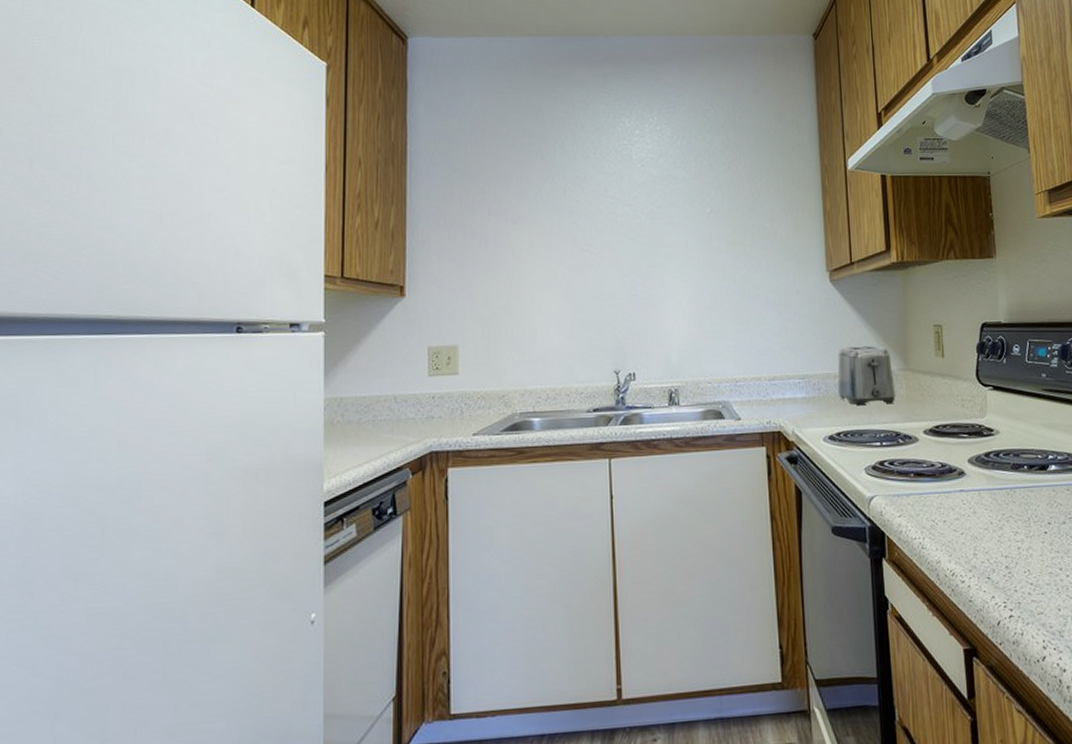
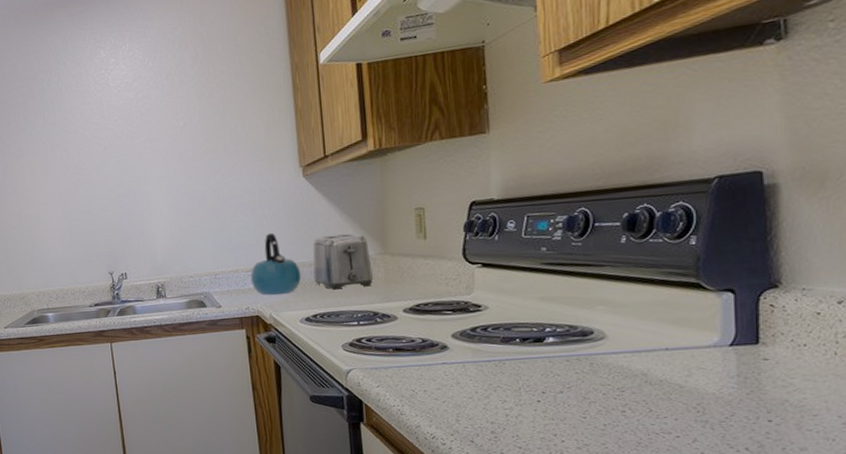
kettle: none [773,338,826,408] -> present [250,232,302,295]

